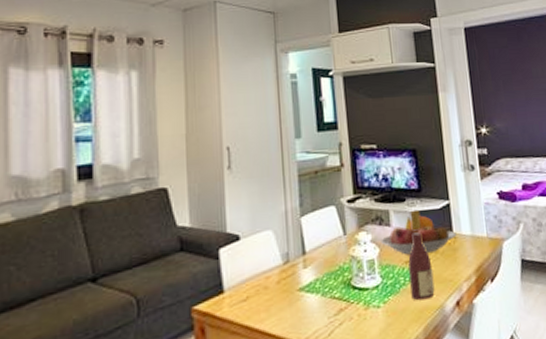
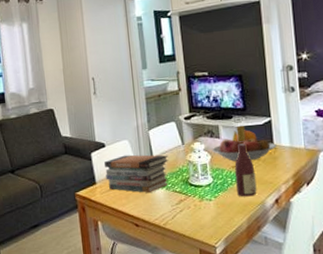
book stack: none [238,249,326,302] -> present [104,154,169,193]

